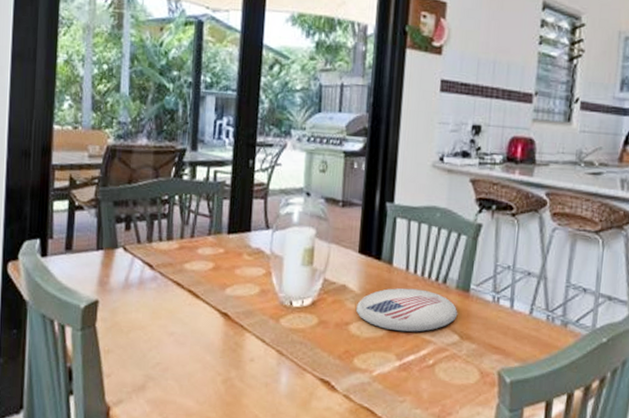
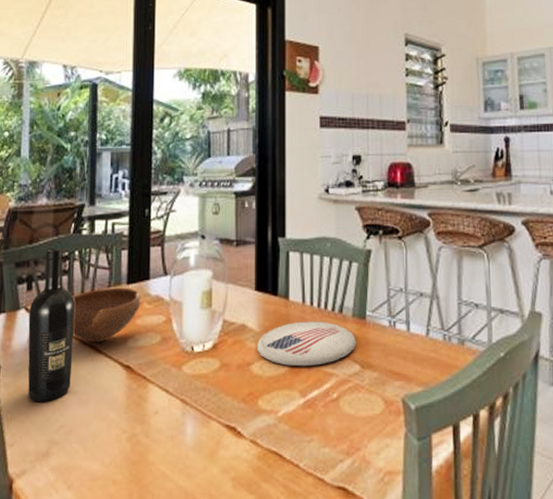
wine bottle: none [125,191,175,339] -> present [28,249,76,402]
bowl: none [170,236,241,288] -> present [72,287,141,343]

